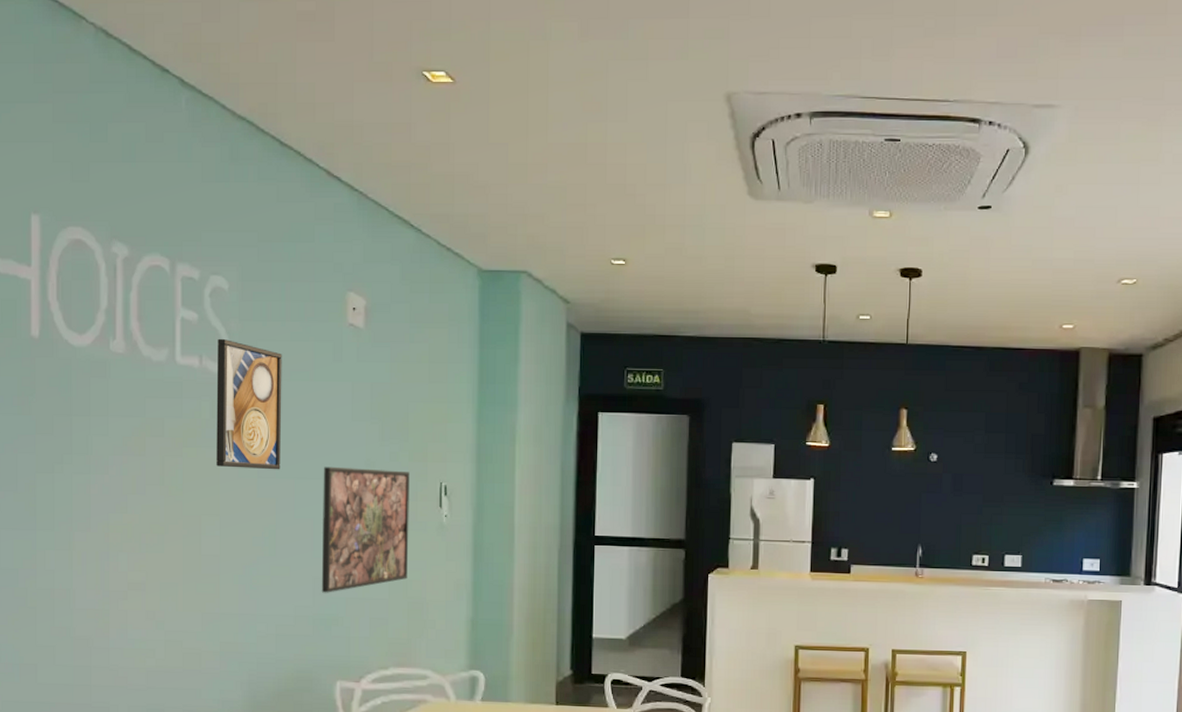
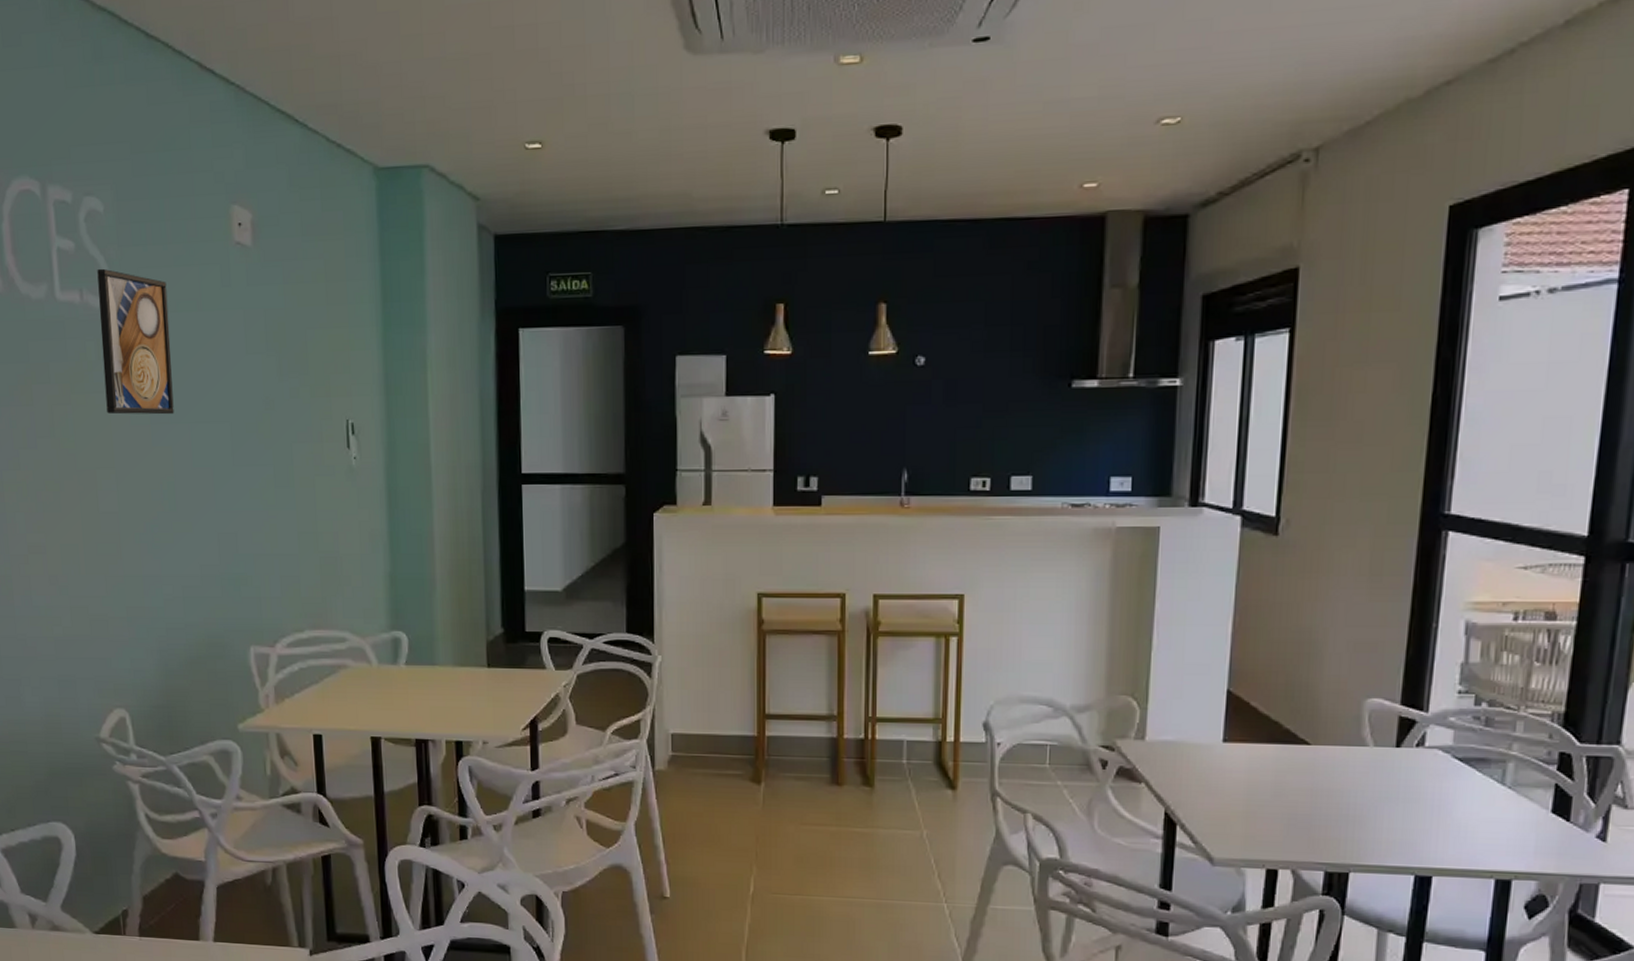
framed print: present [321,466,410,593] -> none [219,407,318,550]

